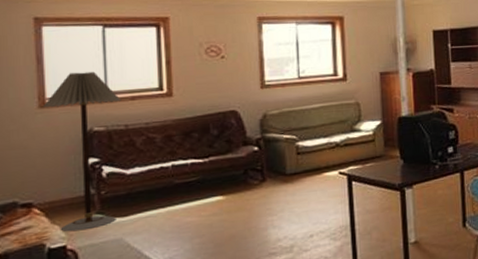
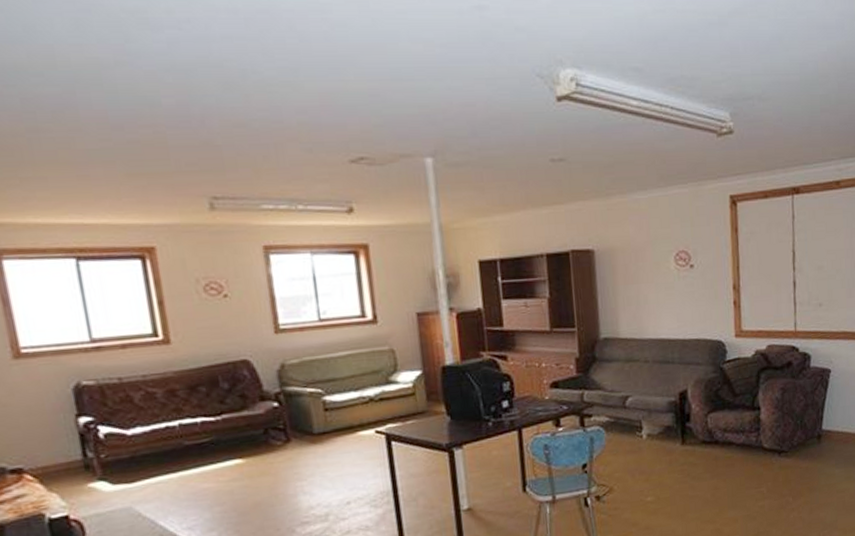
floor lamp: present [43,71,122,232] -> none [18,315,122,500]

